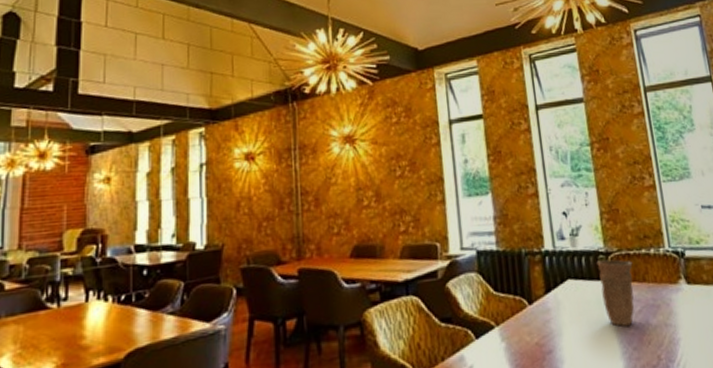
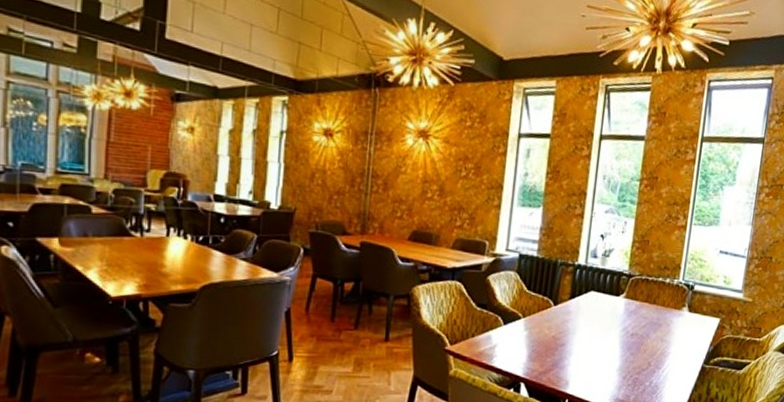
vase: present [596,259,635,327] -> none [616,280,649,336]

